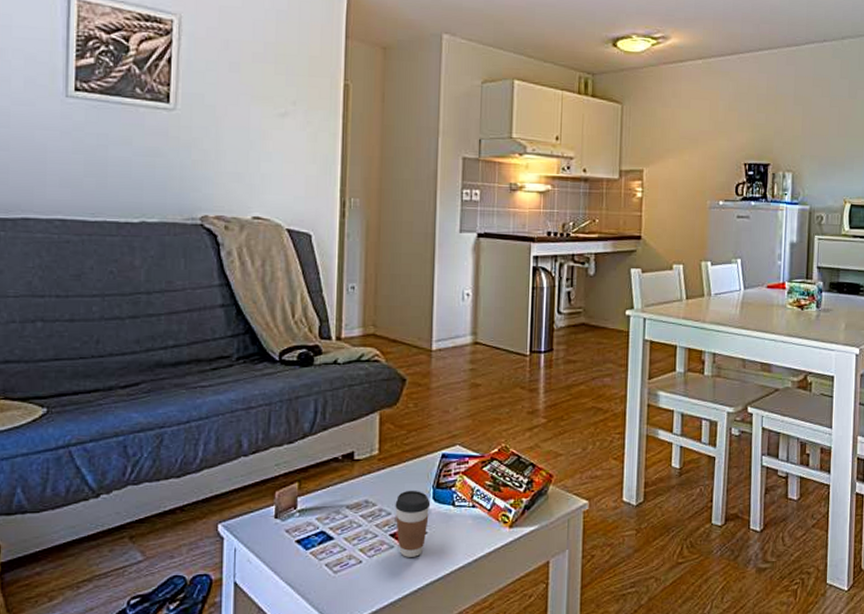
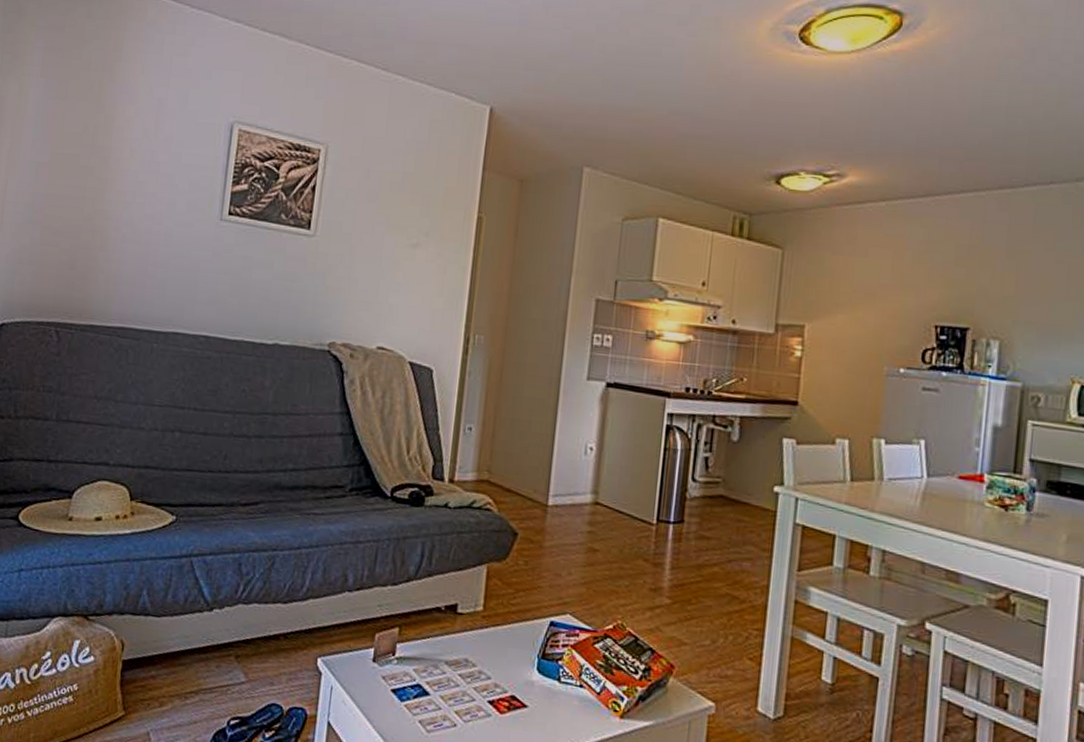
coffee cup: present [395,490,431,557] -> none [495,655,534,731]

